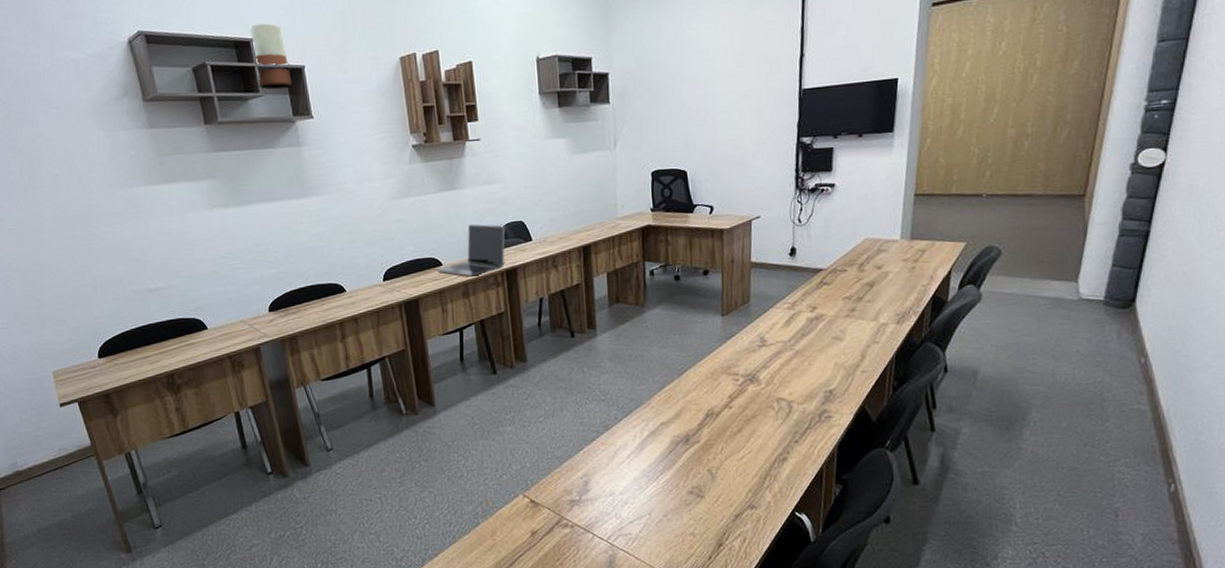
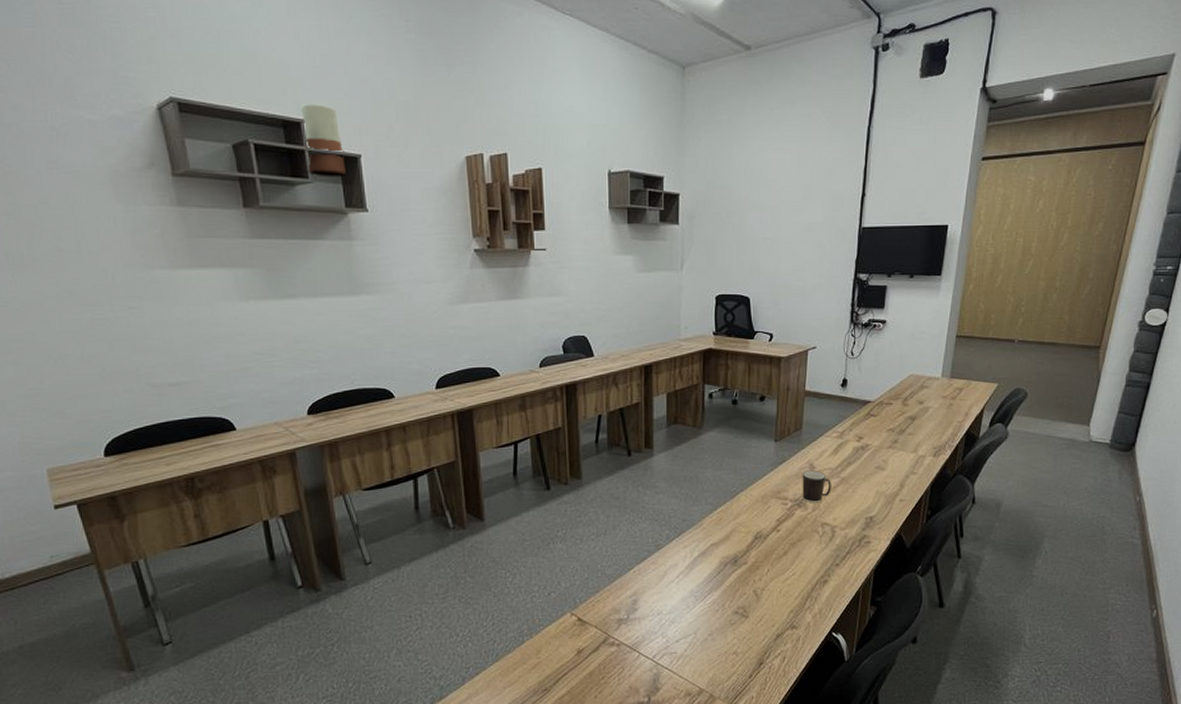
laptop: present [437,224,506,278] -> none [494,335,567,391]
mug: none [753,344,785,378] -> present [802,470,831,503]

